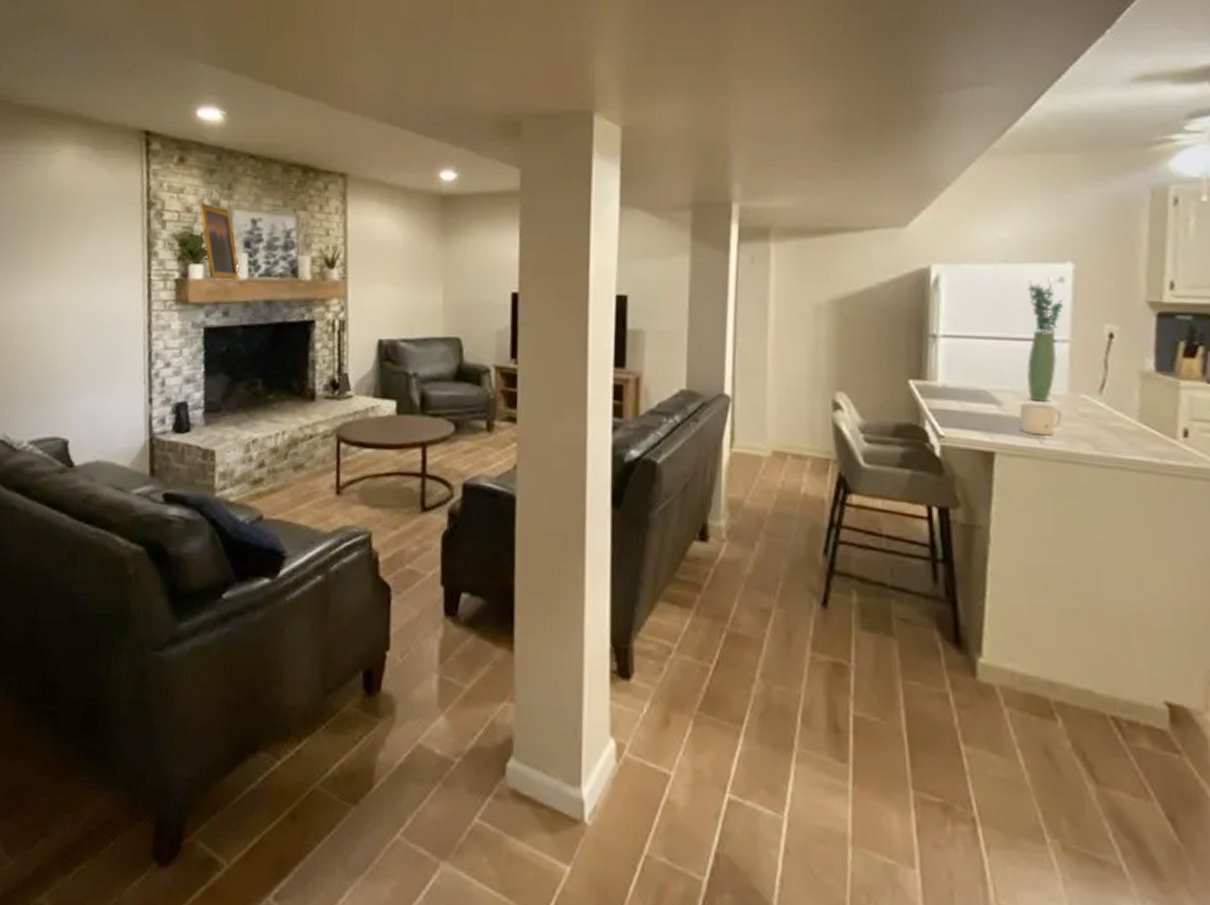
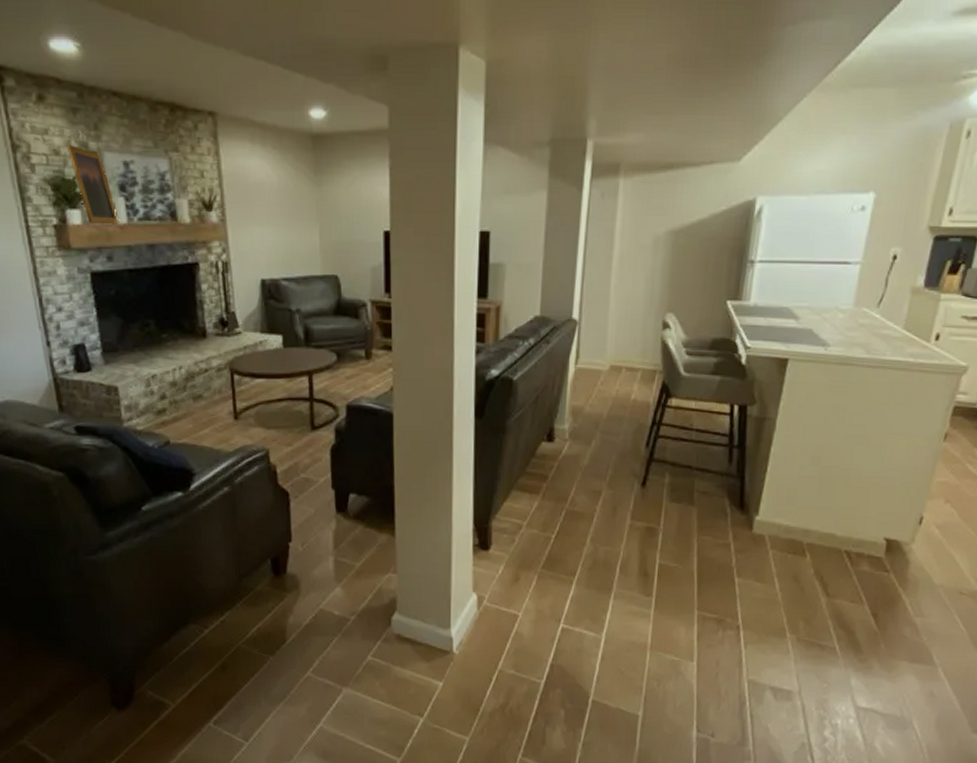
mug: present [1019,402,1063,436] -> none [811,316,846,344]
vase: present [1026,280,1063,402] -> none [821,210,861,315]

